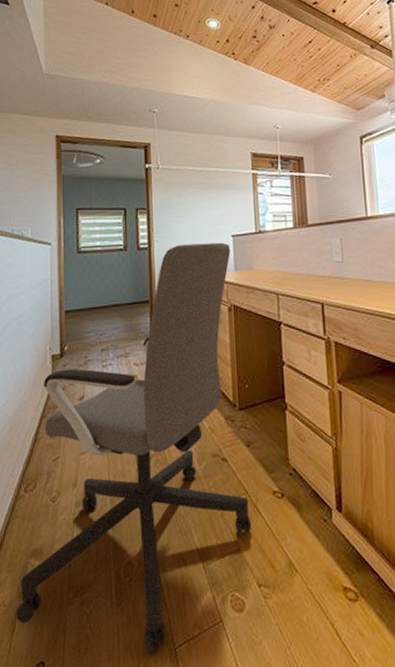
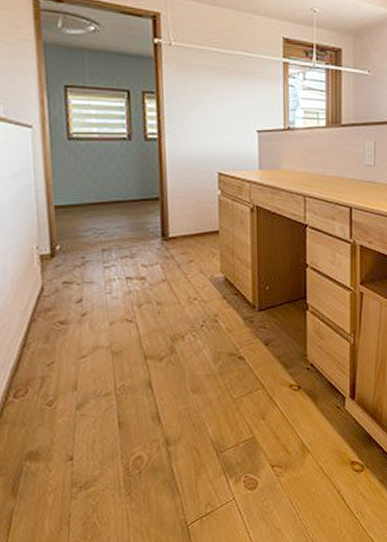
office chair: present [16,242,252,654] -> none [11,137,267,533]

